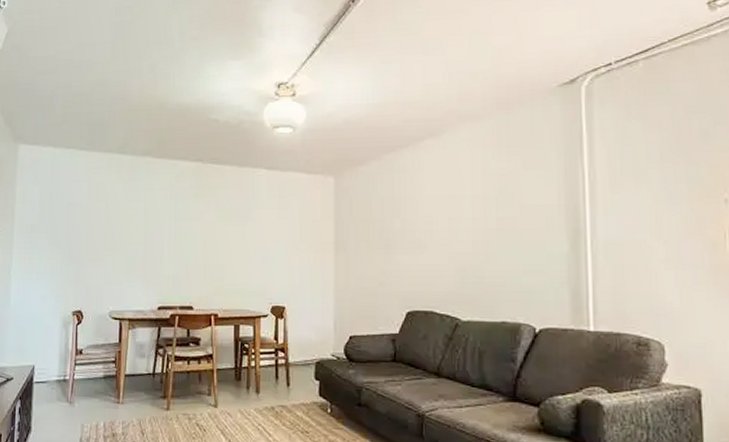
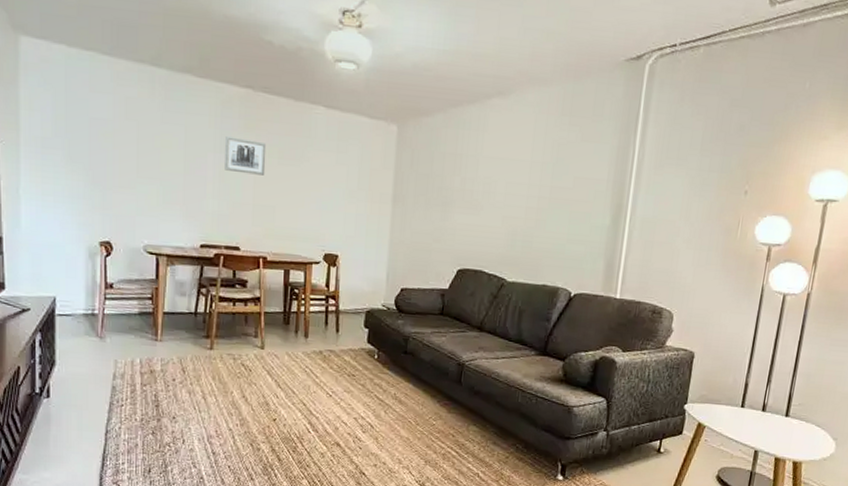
wall art: none [179,205,215,237] -> present [225,136,267,176]

